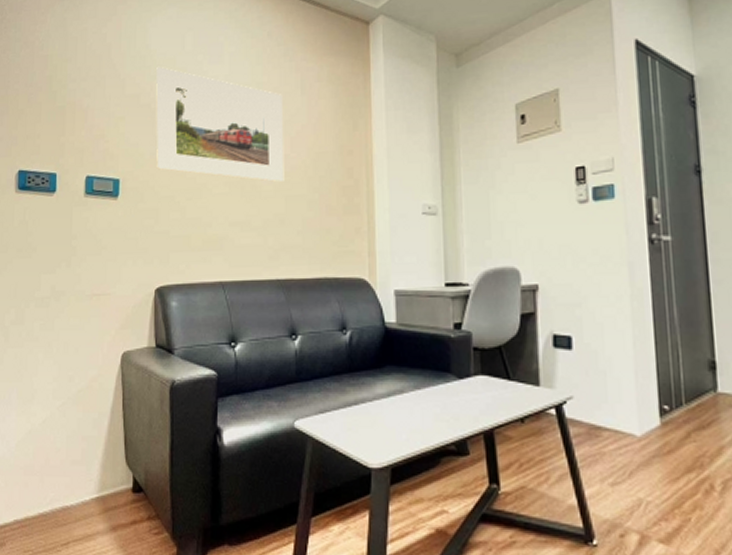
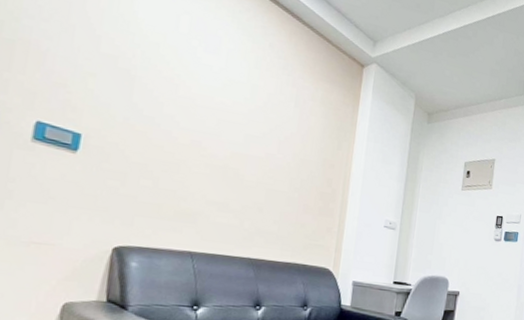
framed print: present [156,66,285,183] -> none [129,36,276,177]

